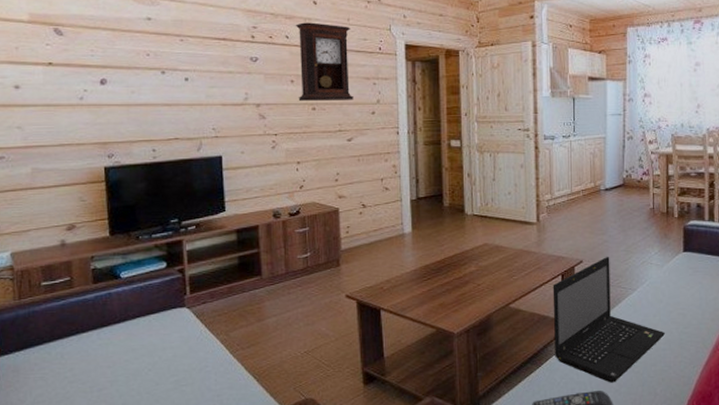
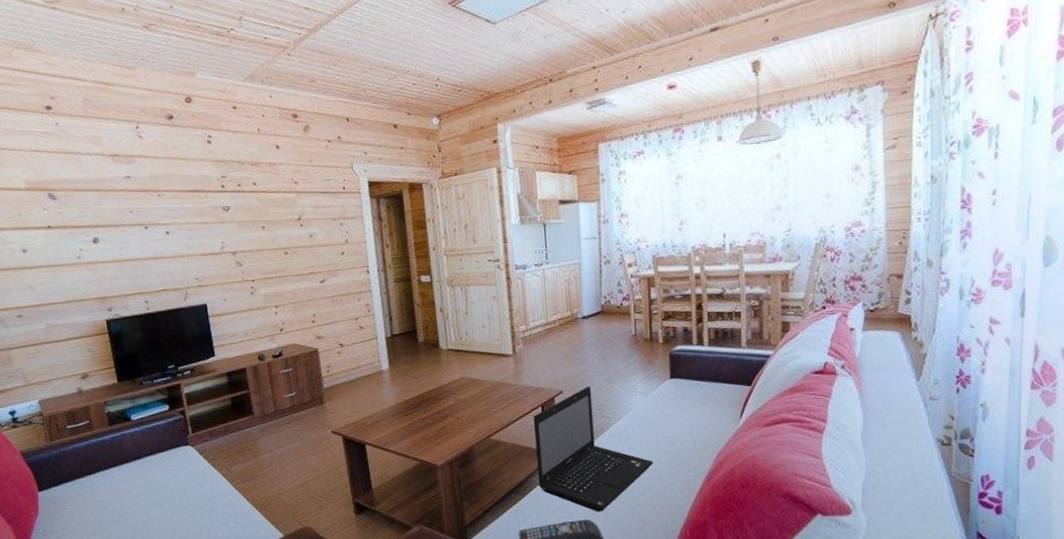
pendulum clock: present [296,22,354,101] -> none [262,167,323,246]

